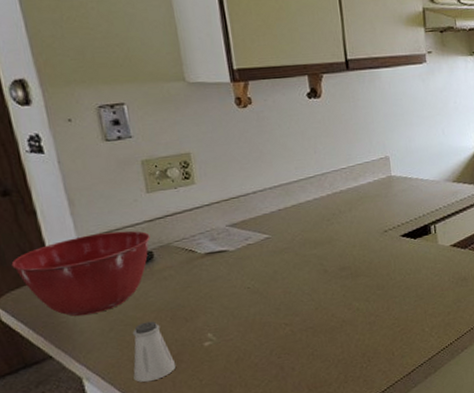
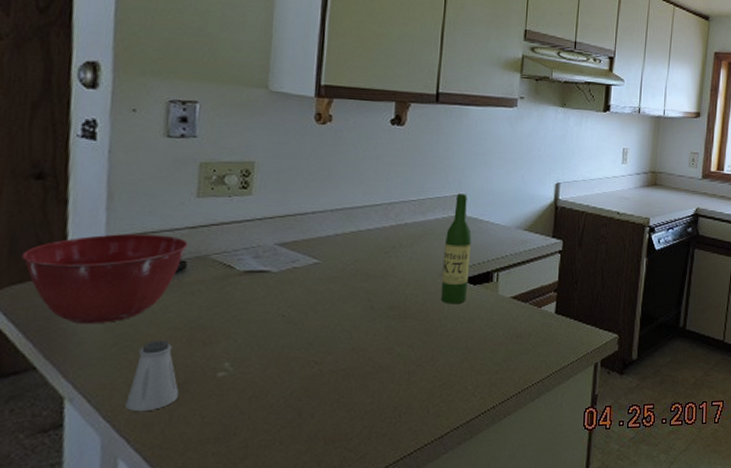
wine bottle: none [380,155,410,259] -> present [440,194,472,305]

